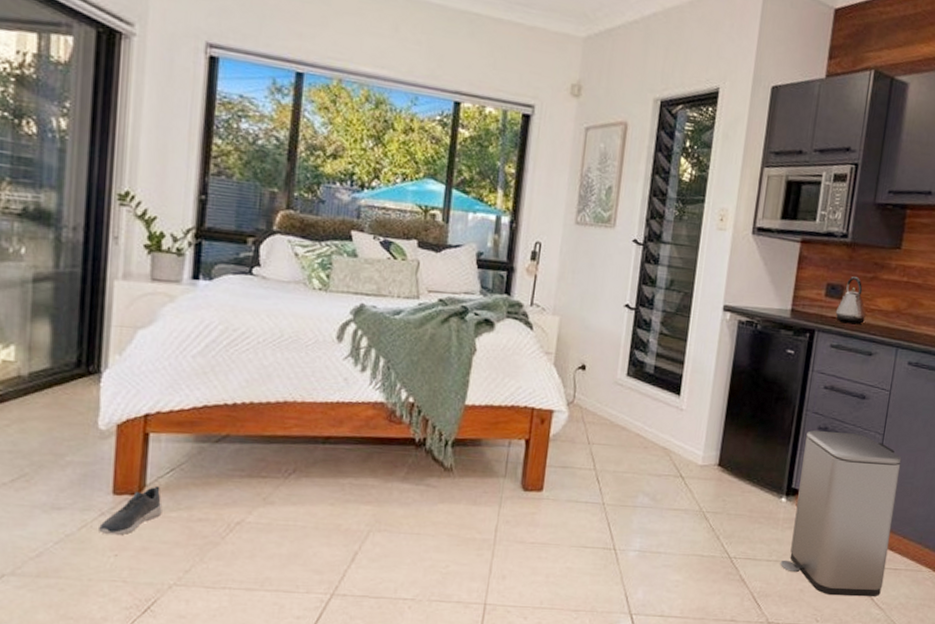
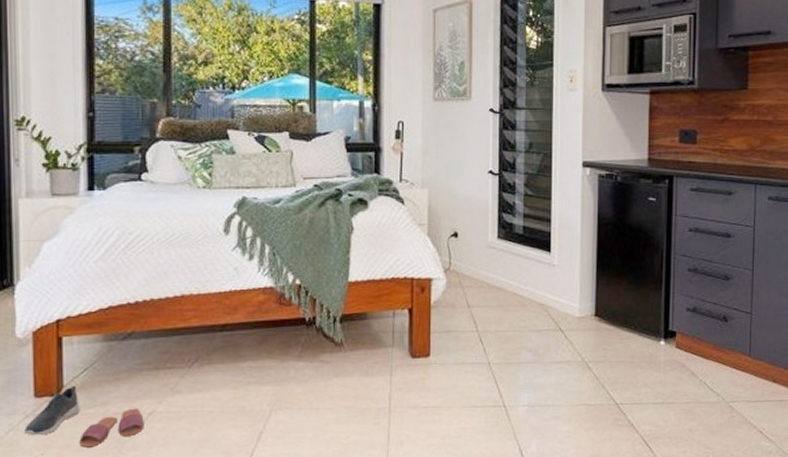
slippers: none [158,515,231,553] -> present [79,408,144,448]
pedal bin: present [780,430,902,596] -> none [666,272,774,432]
kettle: present [835,275,867,325] -> none [691,119,722,167]

